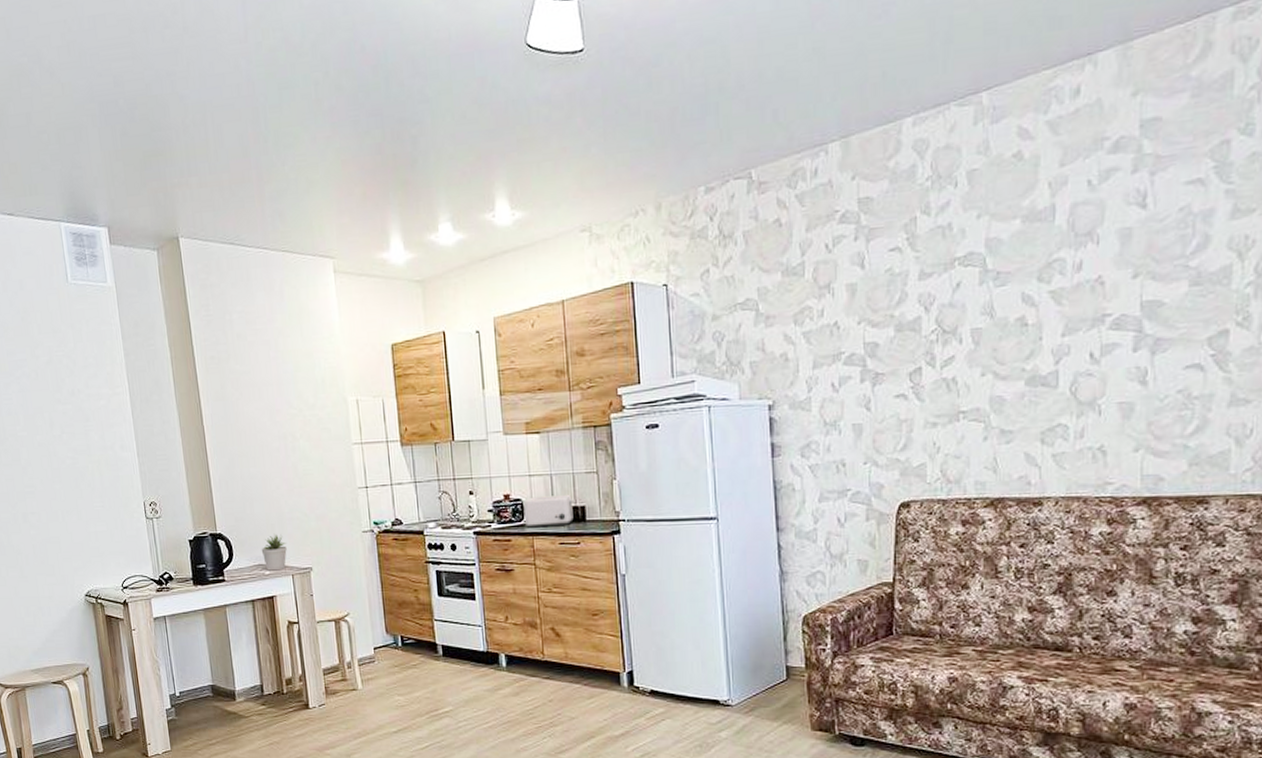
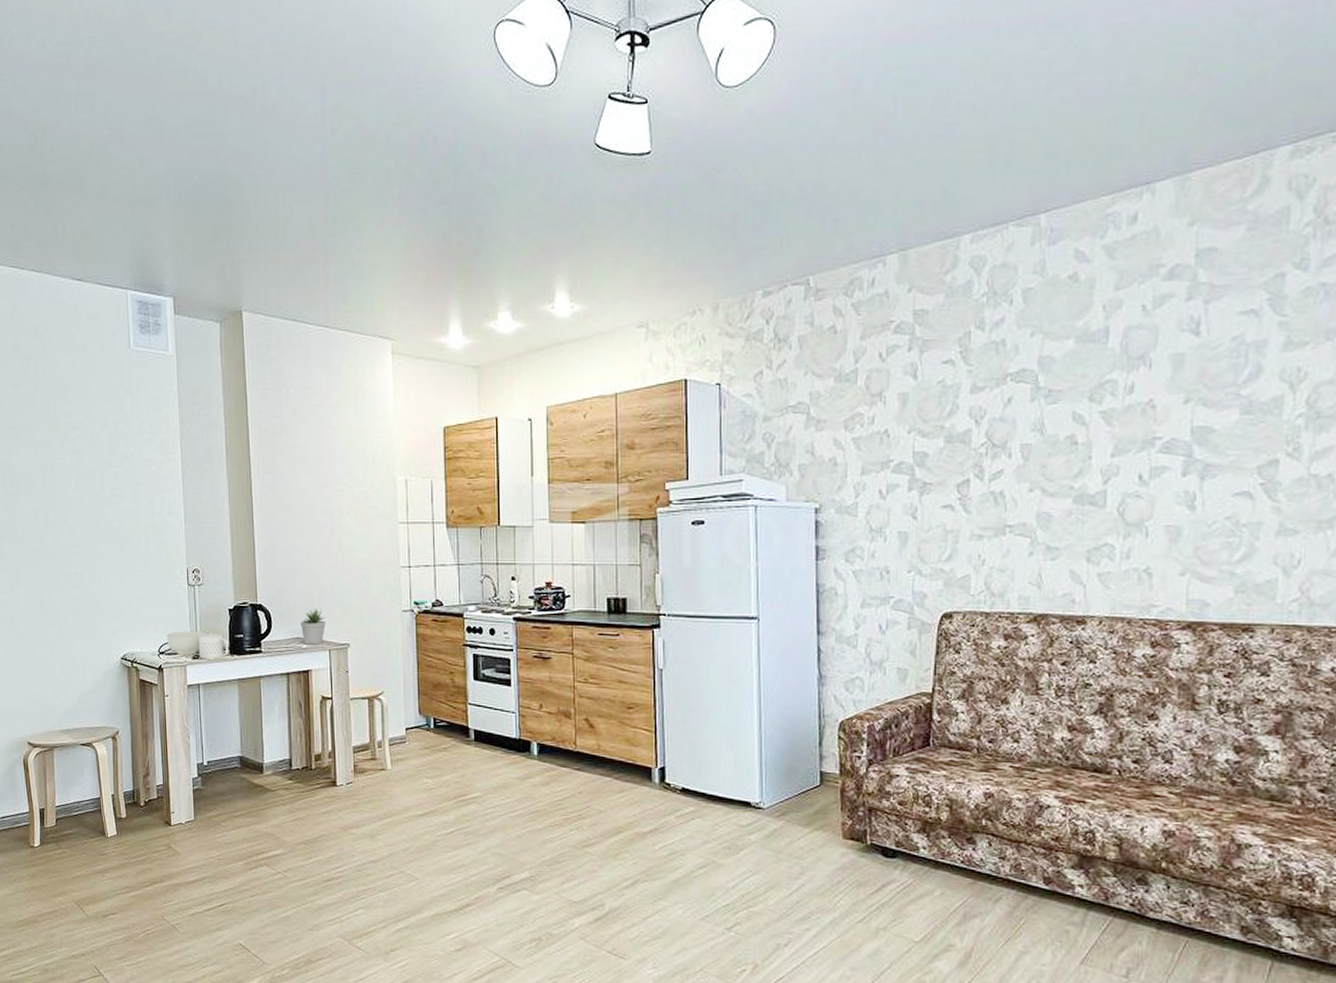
bowl: none [128,563,172,589] -> present [166,631,210,656]
mug: none [160,565,193,592] -> present [198,634,229,660]
toaster: present [523,494,574,528] -> none [564,585,615,617]

